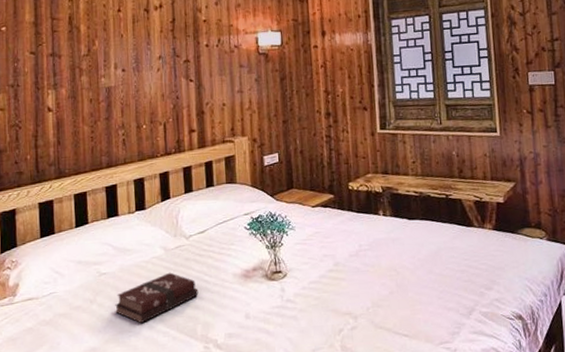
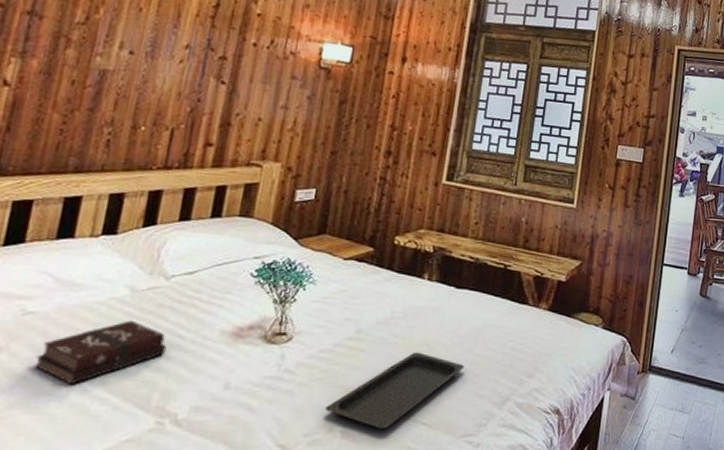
serving tray: none [324,276,430,342] -> present [325,352,465,429]

